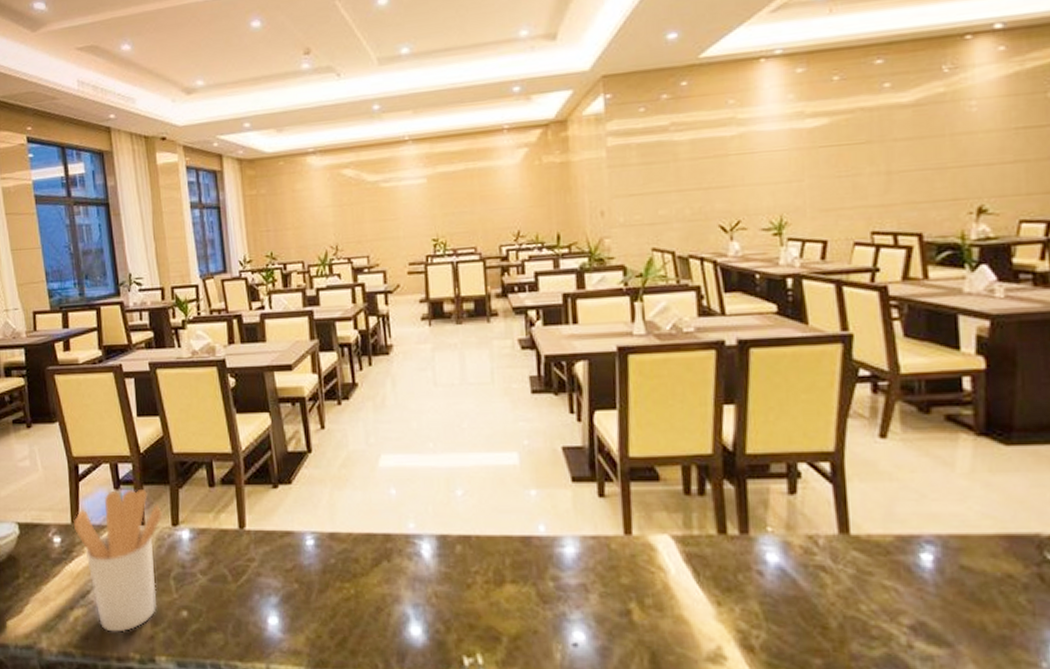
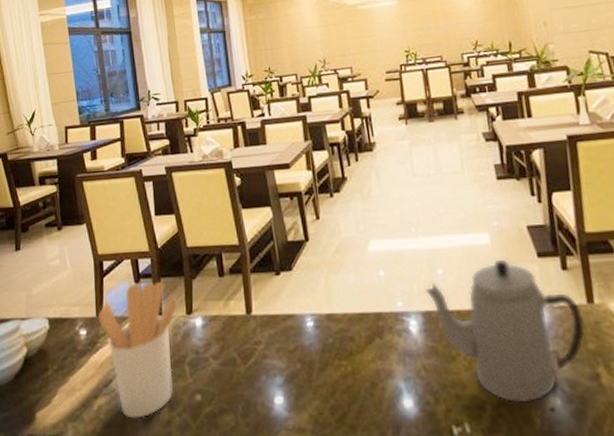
teapot: none [441,482,619,637] -> present [425,259,585,403]

